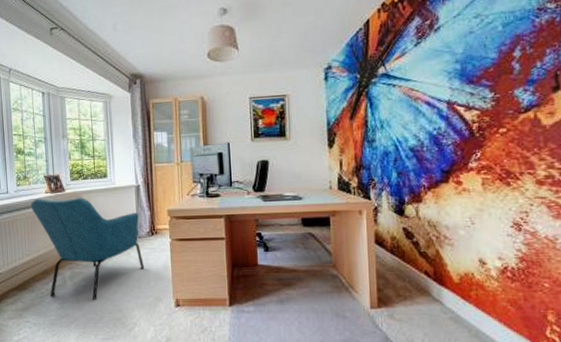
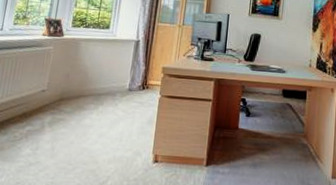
armchair: present [30,198,144,300] -> none [23,39,133,149]

